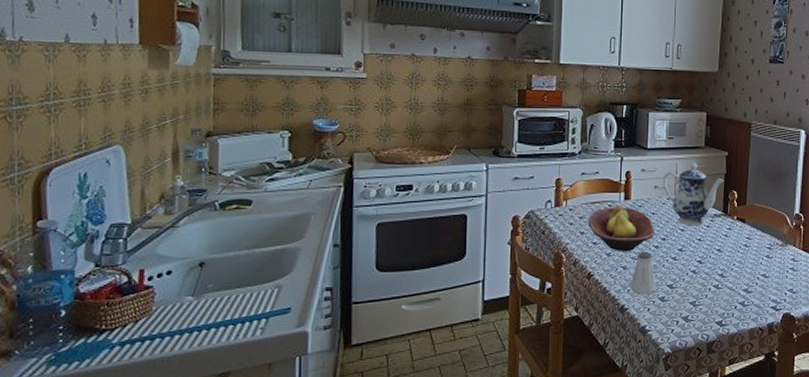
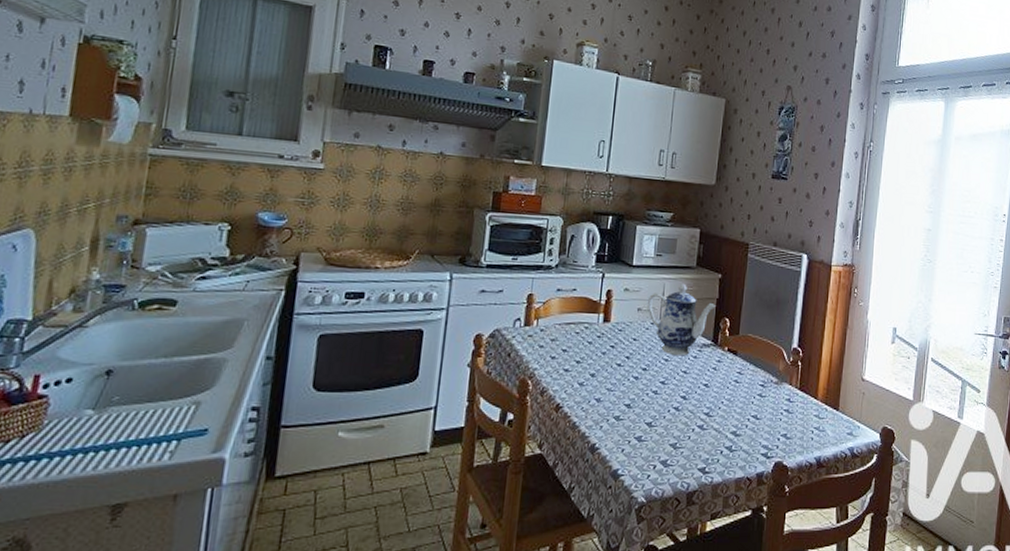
fruit bowl: present [587,205,654,252] -> none [560,327,635,382]
saltshaker: present [630,252,656,294] -> none [602,383,633,432]

